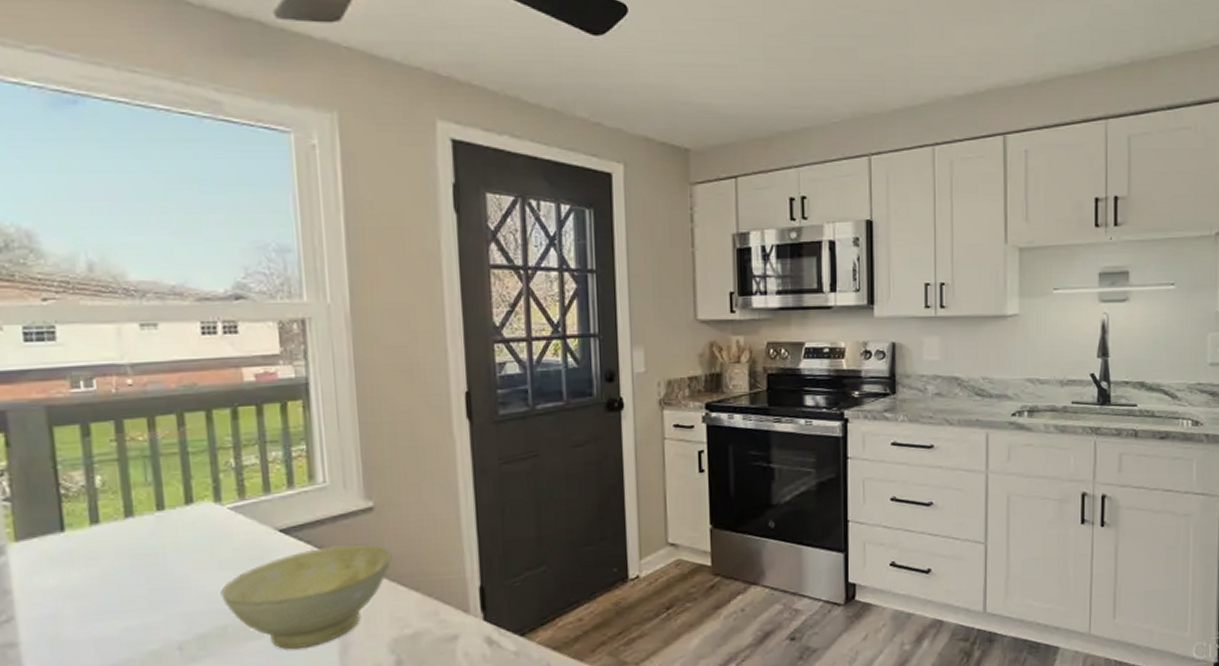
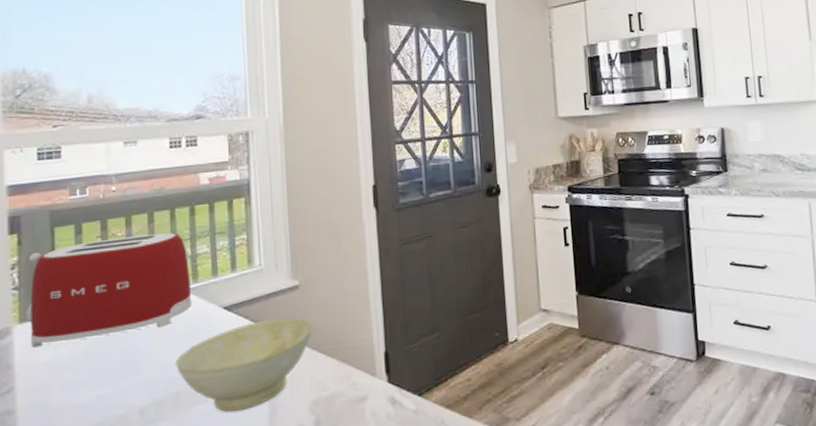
toaster: none [21,438,239,571] -> present [26,232,192,348]

